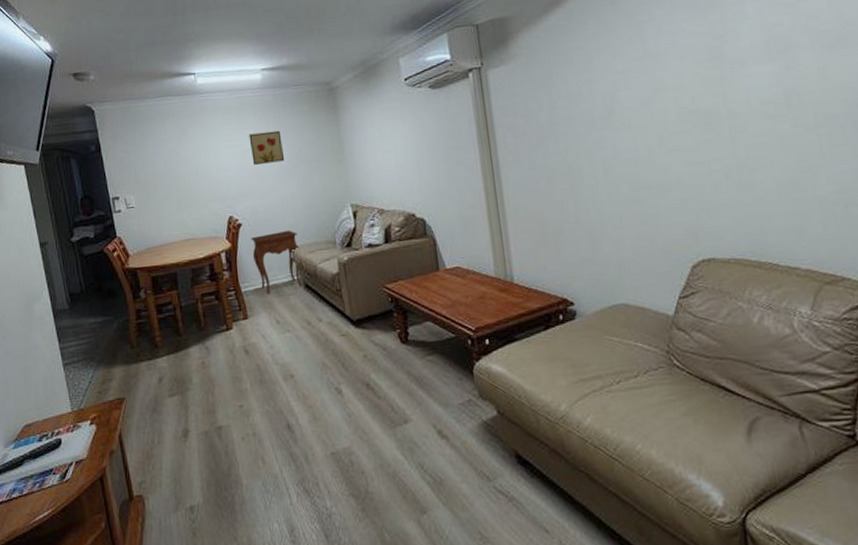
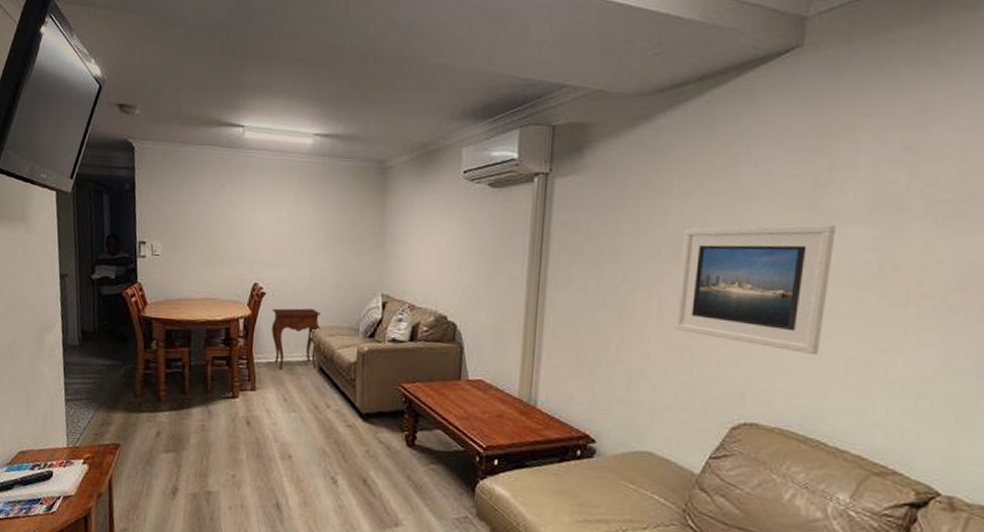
wall art: present [249,130,285,165] -> none [288,201,323,236]
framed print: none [611,69,753,188] -> present [674,224,836,354]

